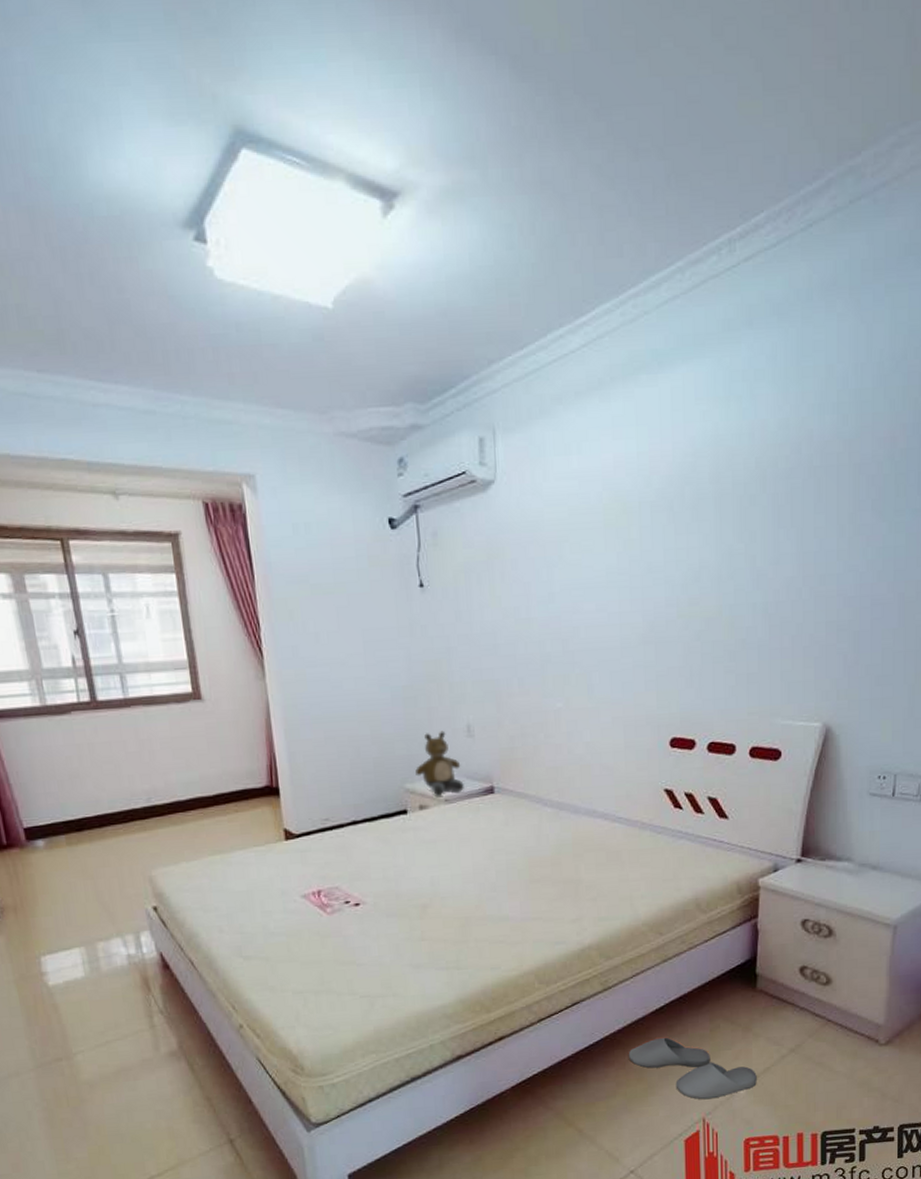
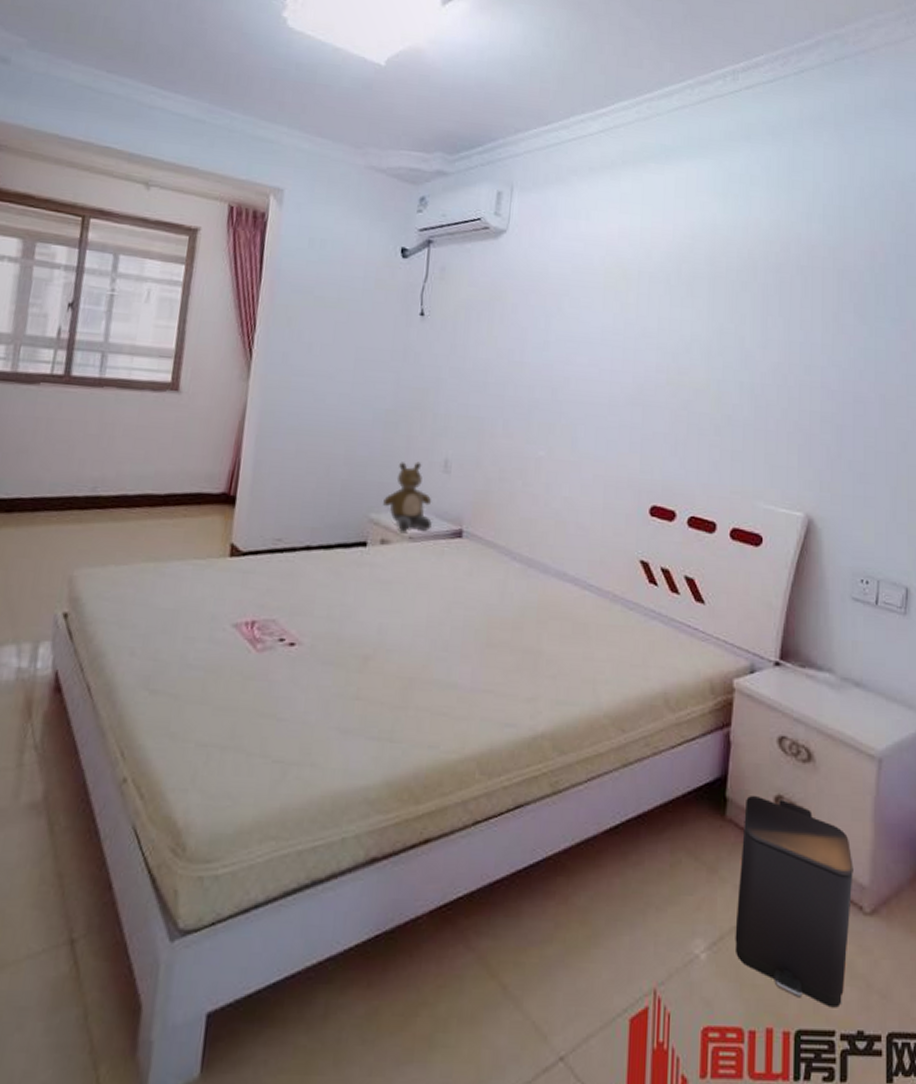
slippers: present [628,1037,757,1100] -> none [572,867,721,963]
pedal bin: none [768,969,871,1114] -> present [735,796,854,1008]

